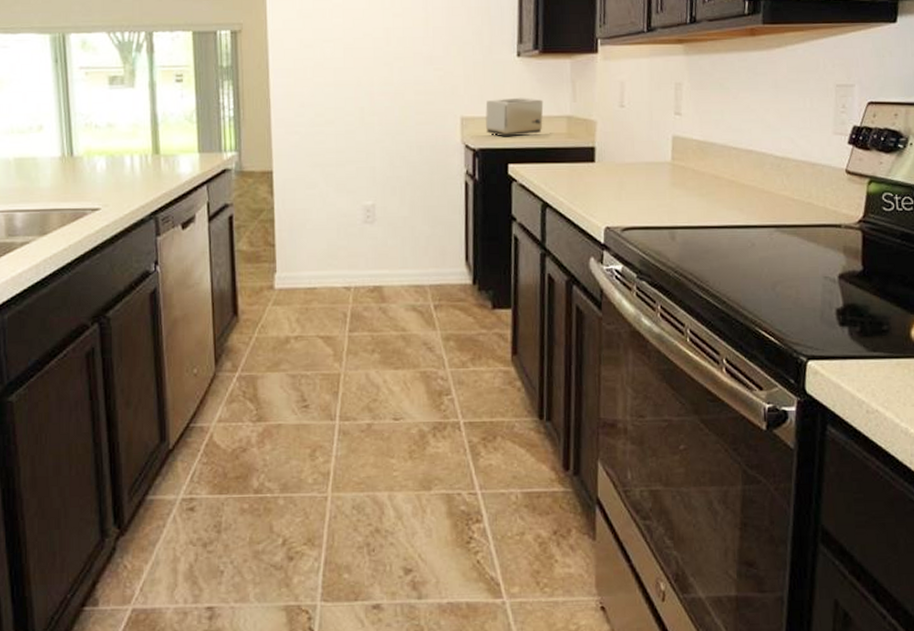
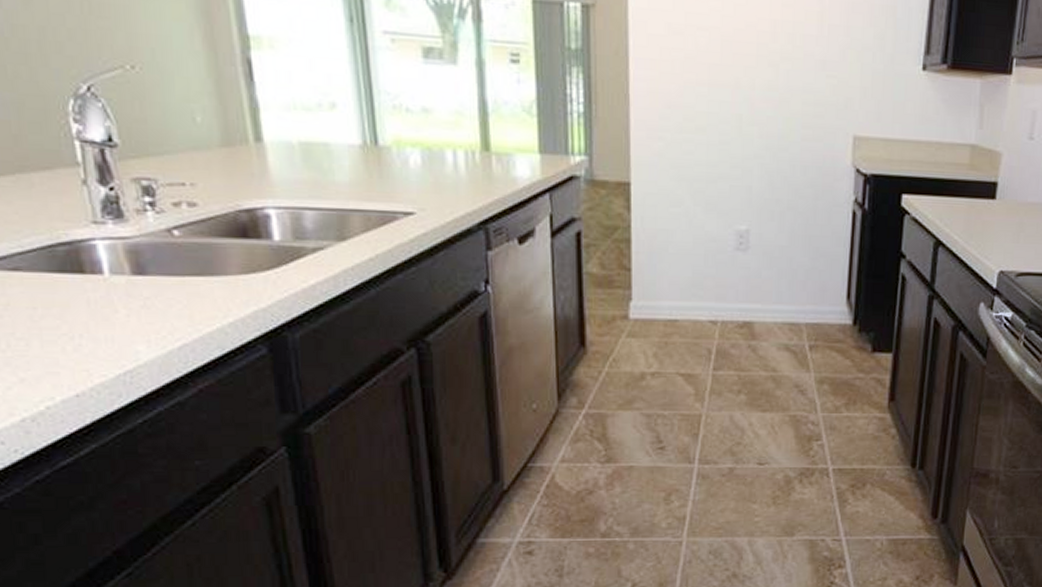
toaster: present [485,97,544,137] -> none [881,118,947,164]

